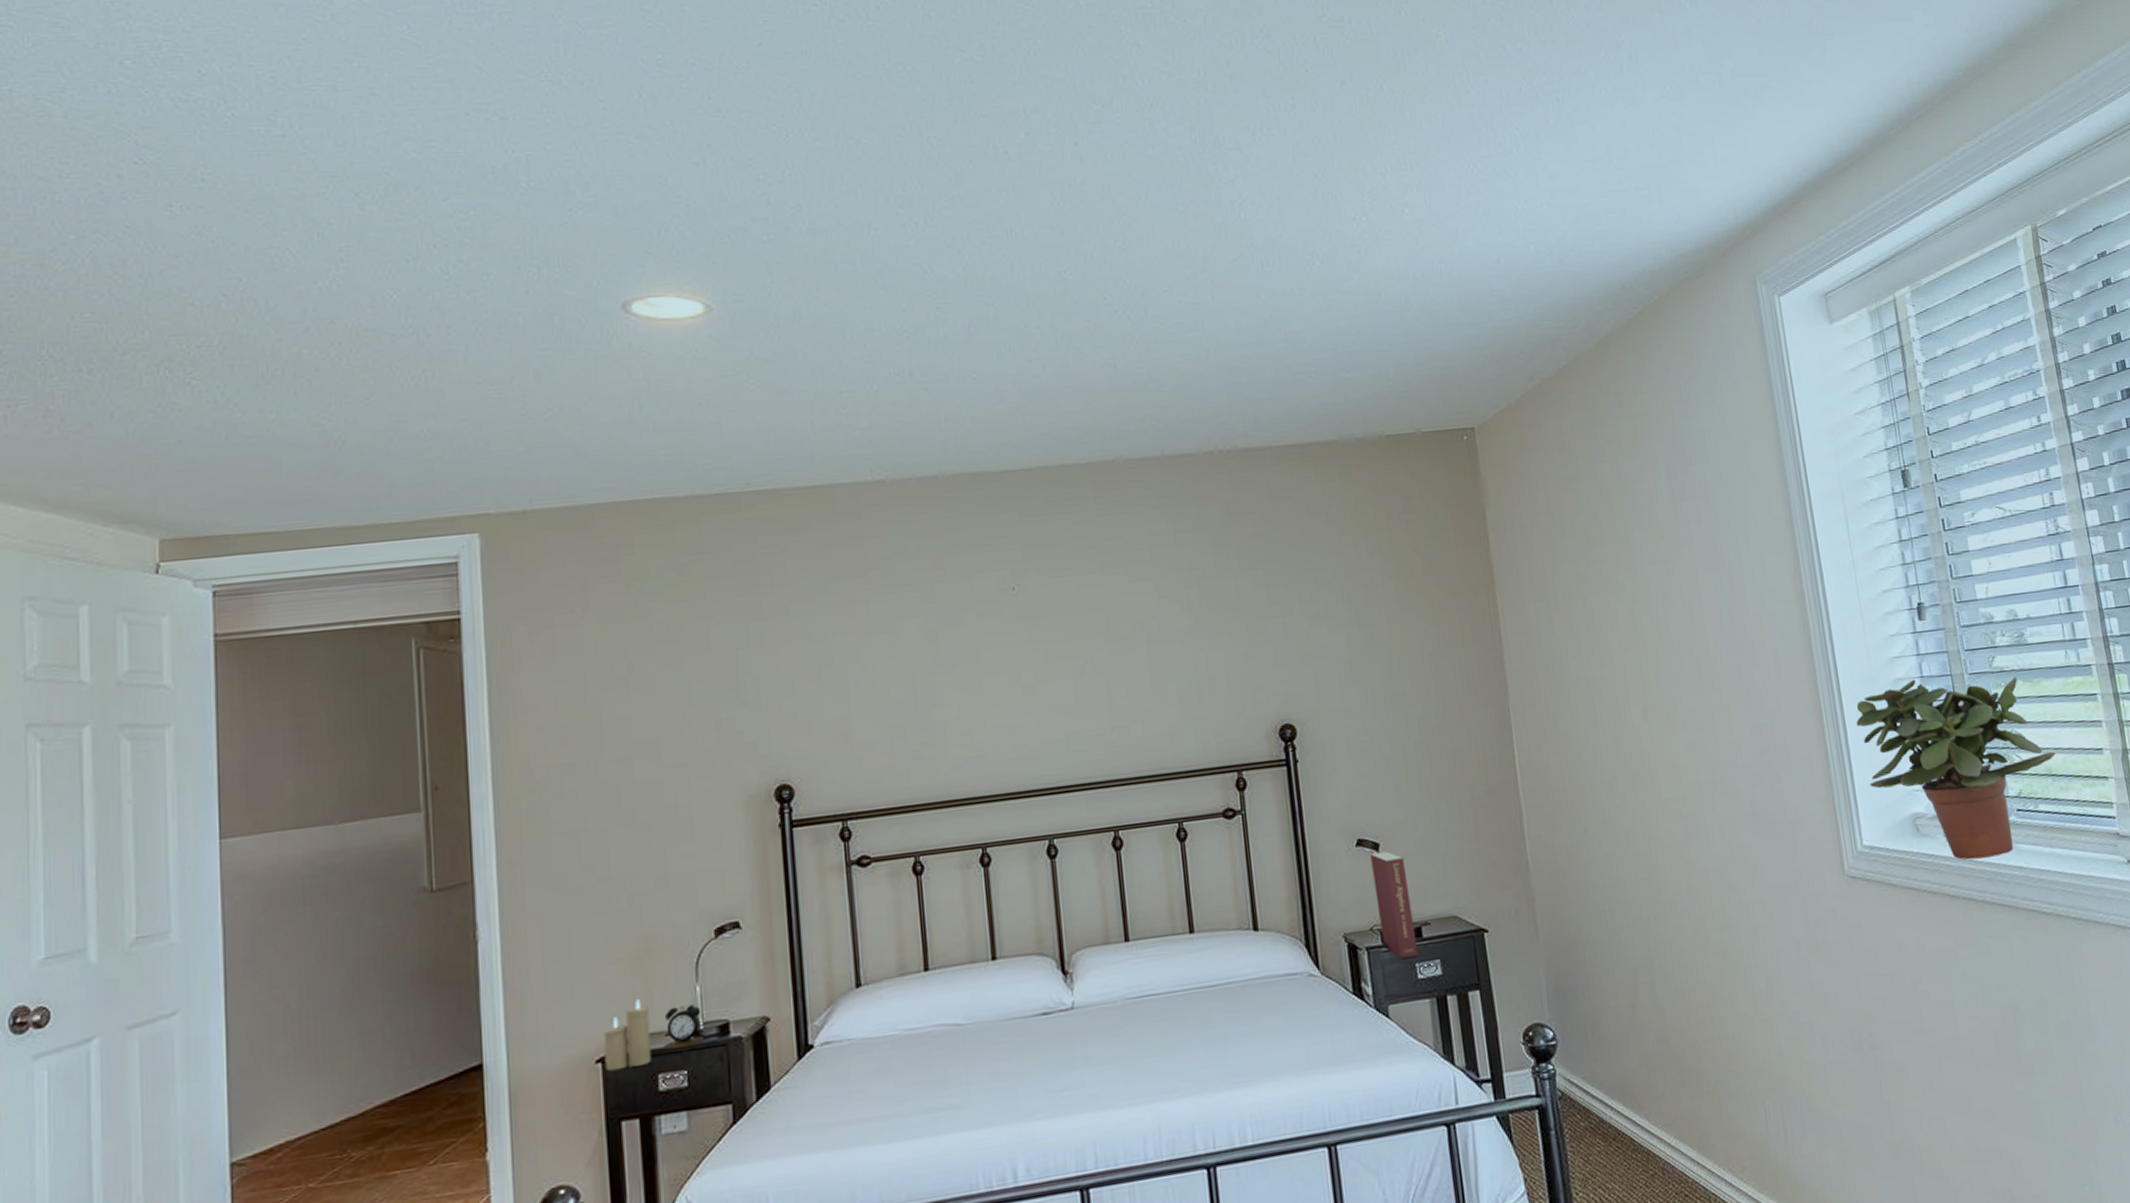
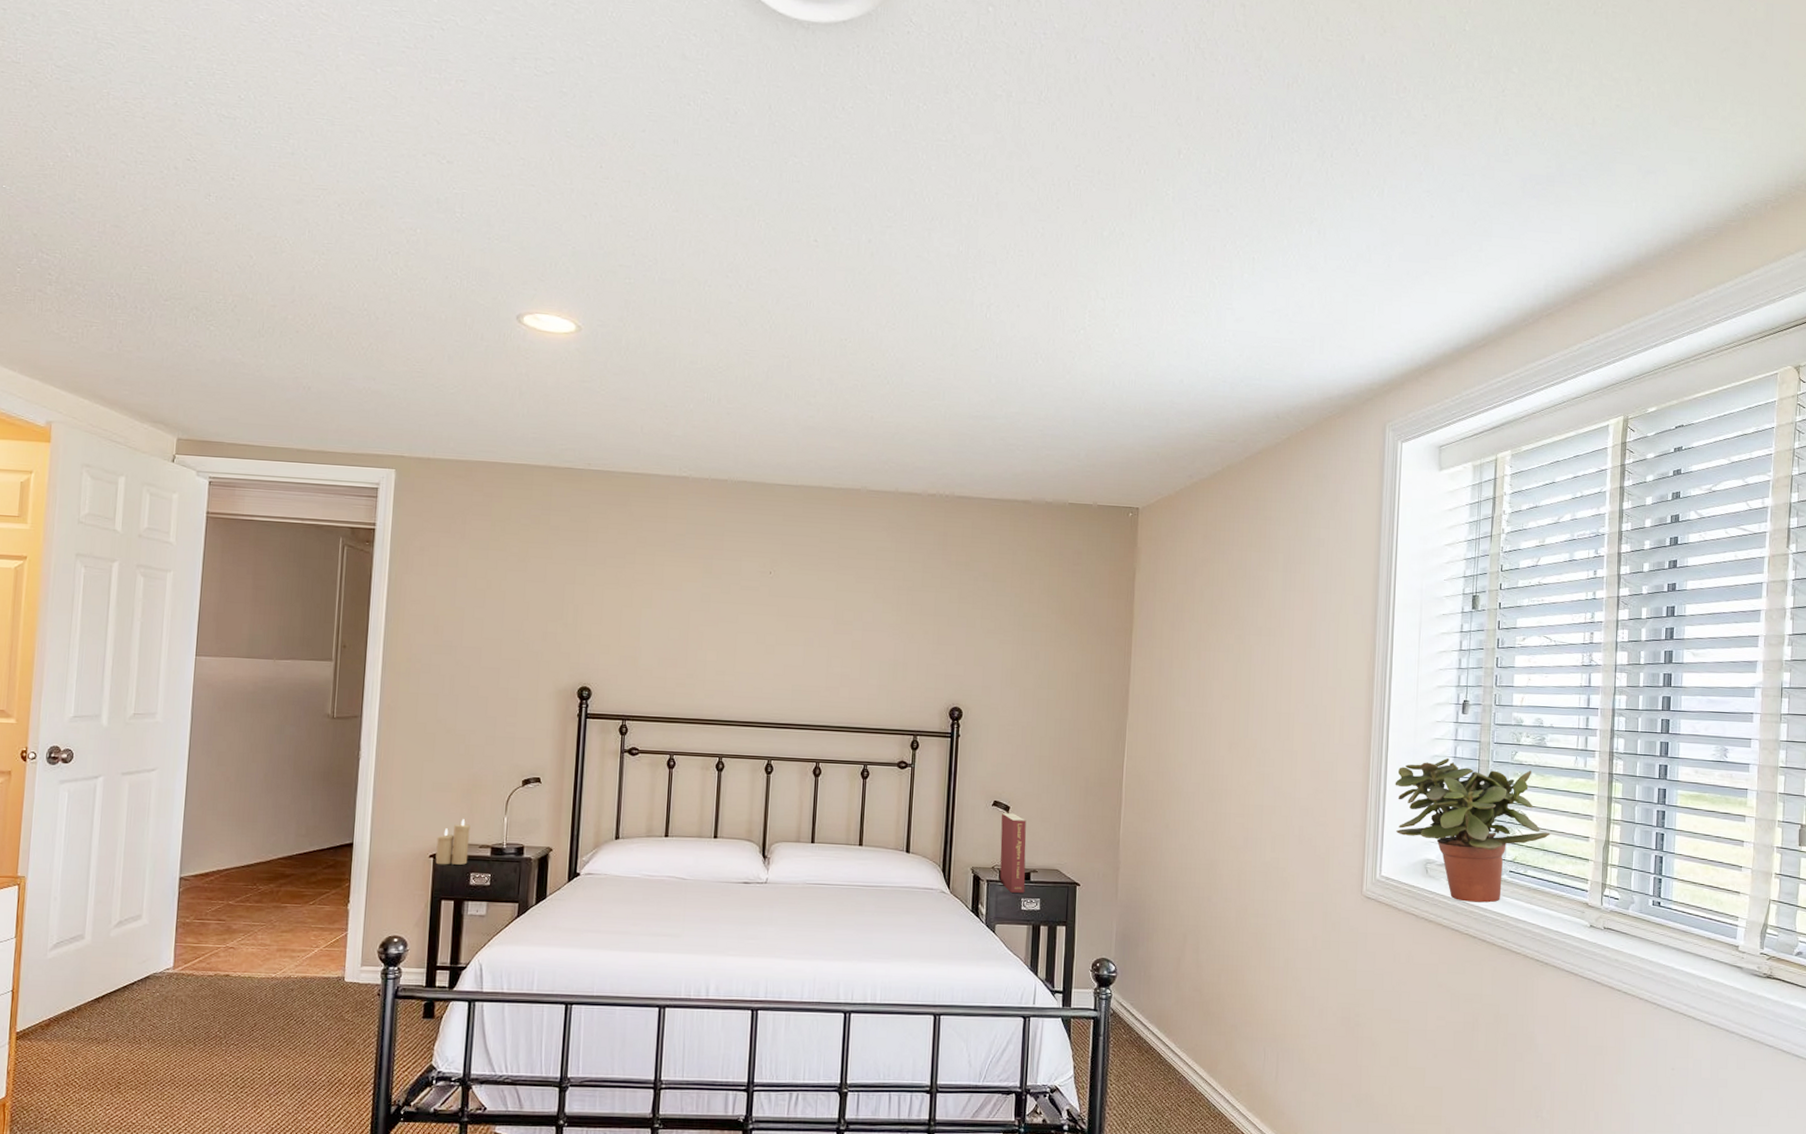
alarm clock: present [664,1001,705,1050] -> none [477,826,506,859]

